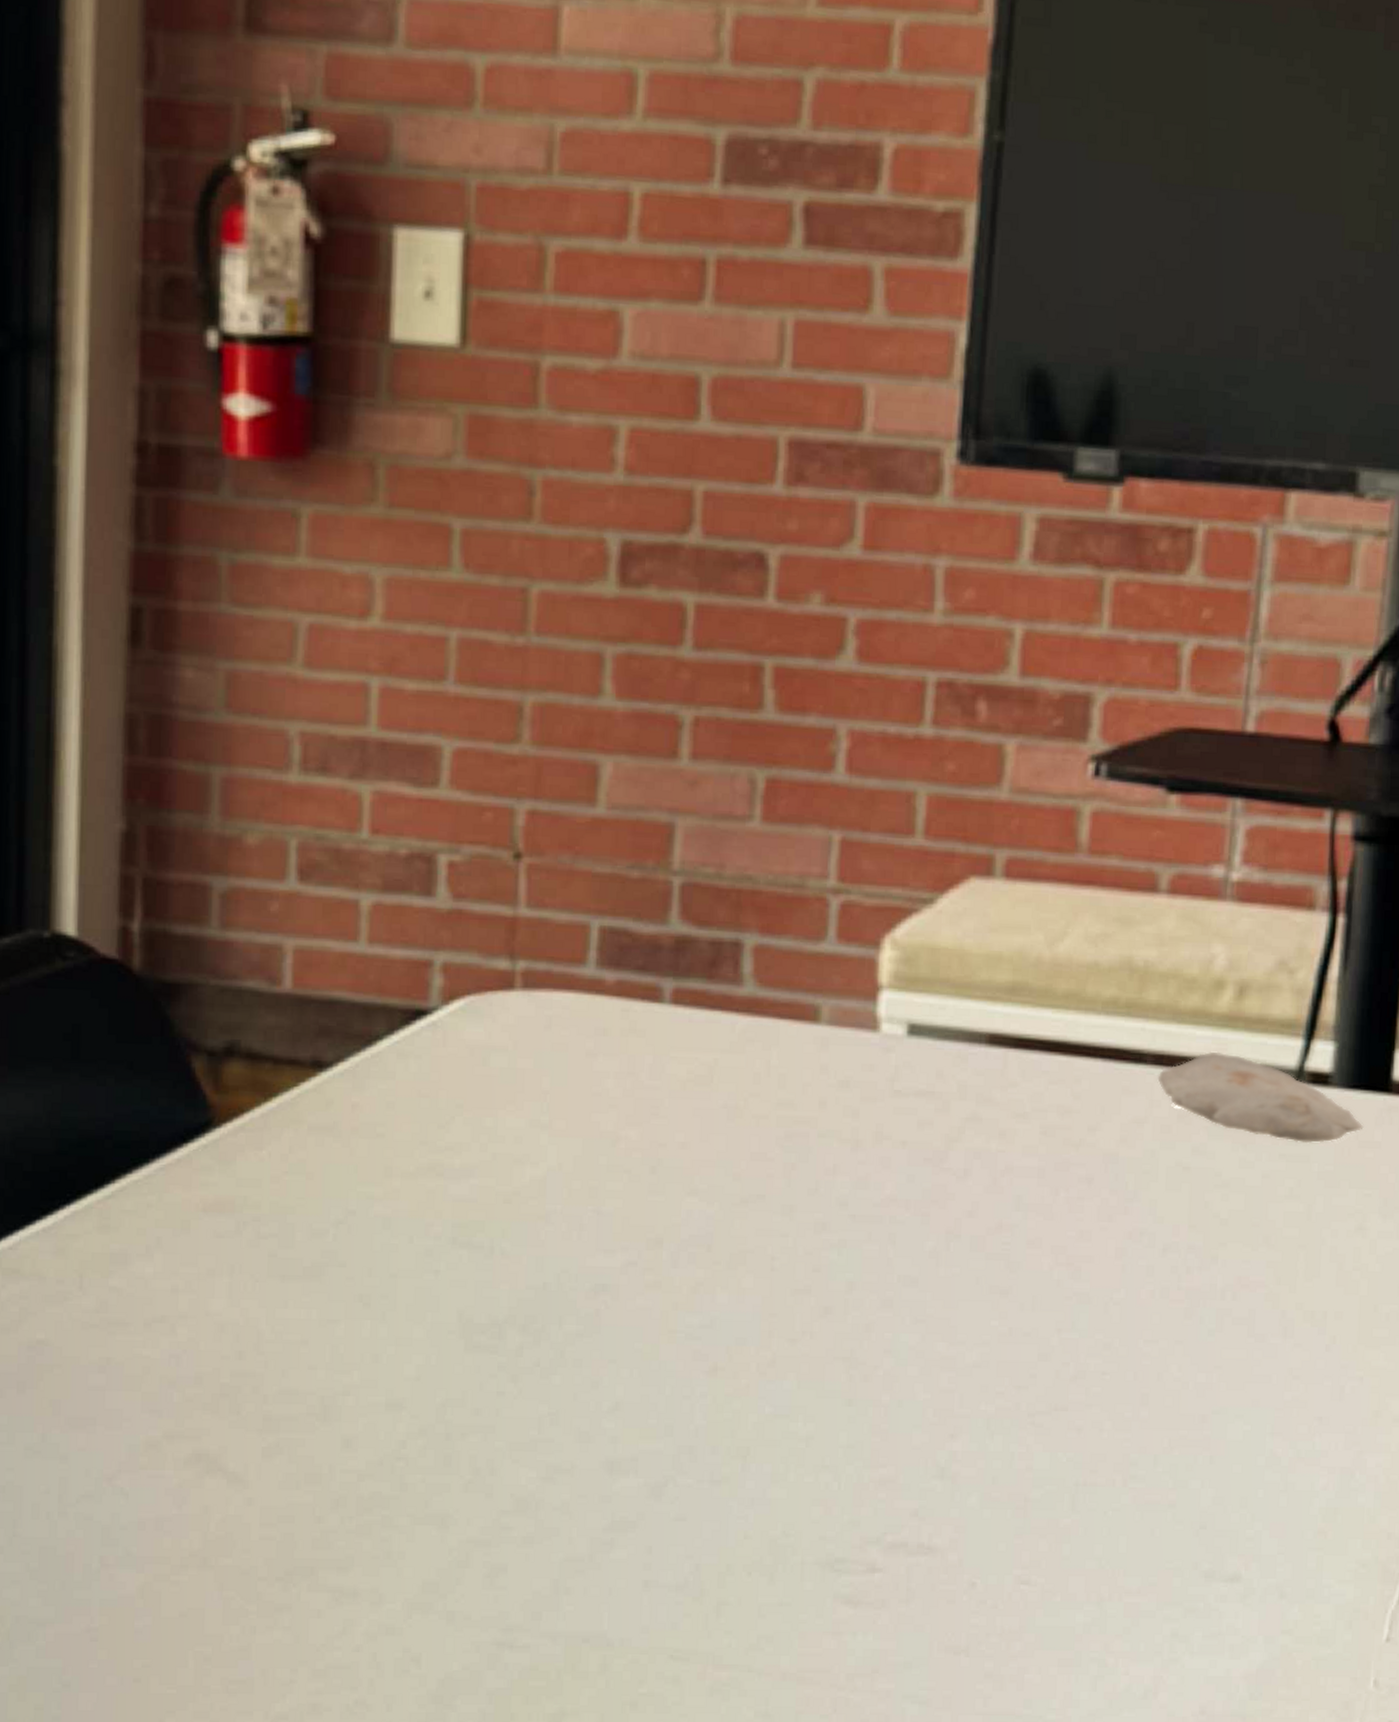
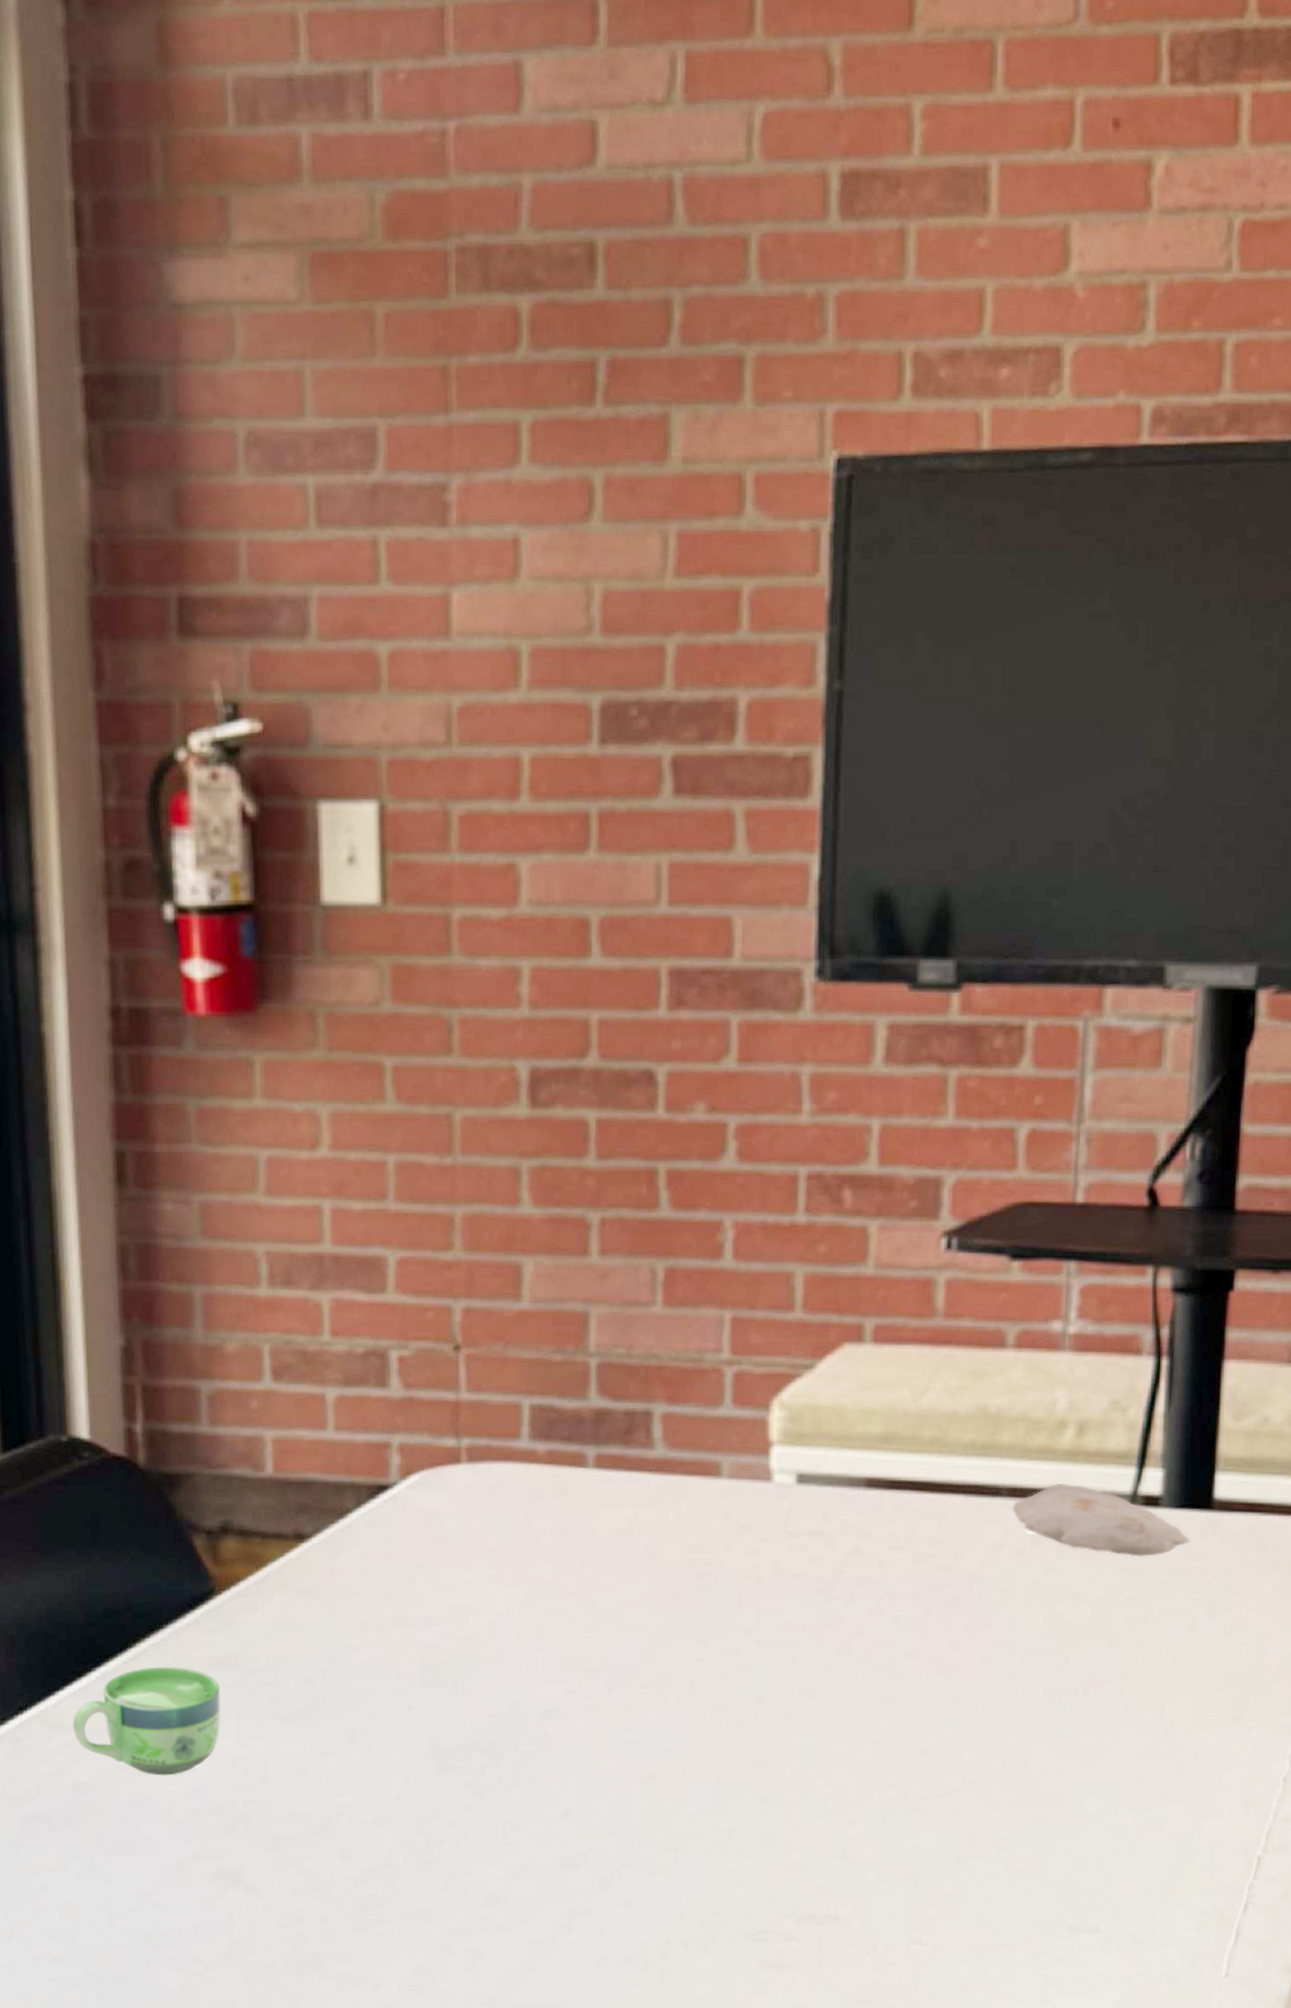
cup: none [31,1208,212,1338] -> present [72,1666,221,1776]

